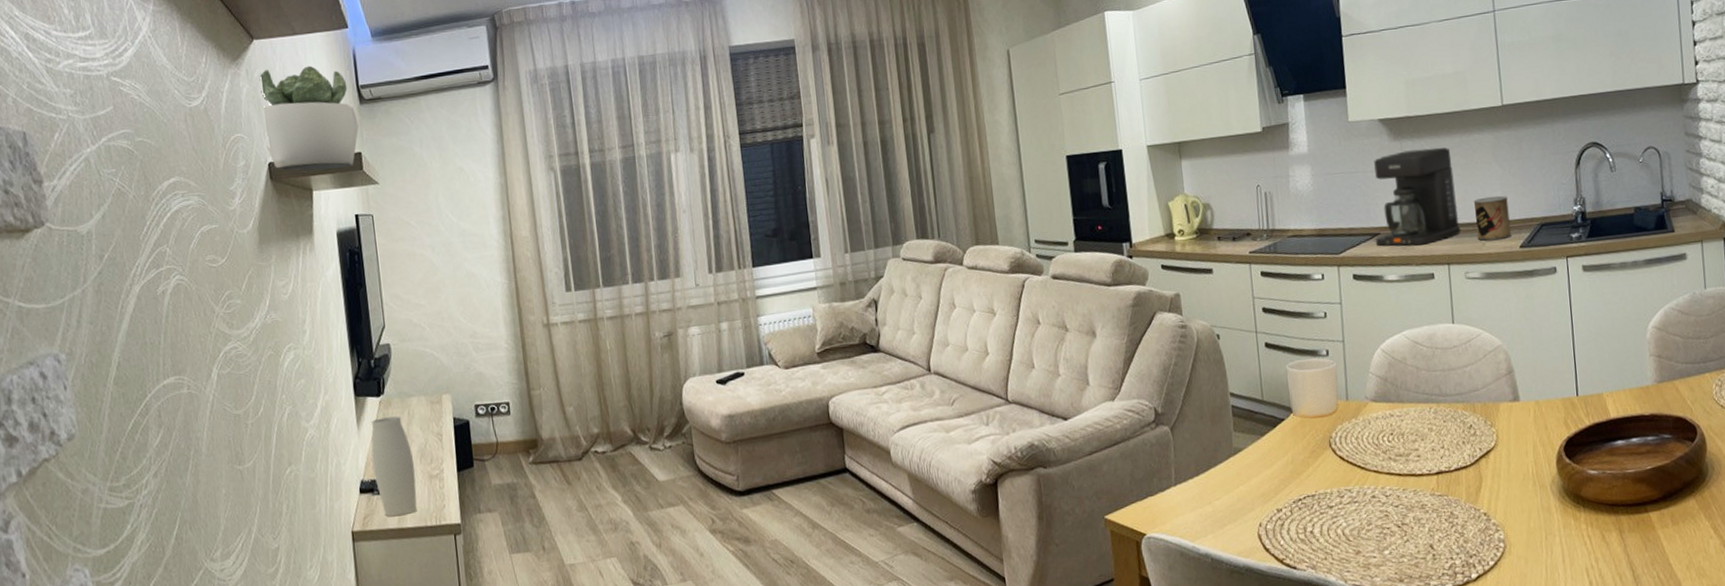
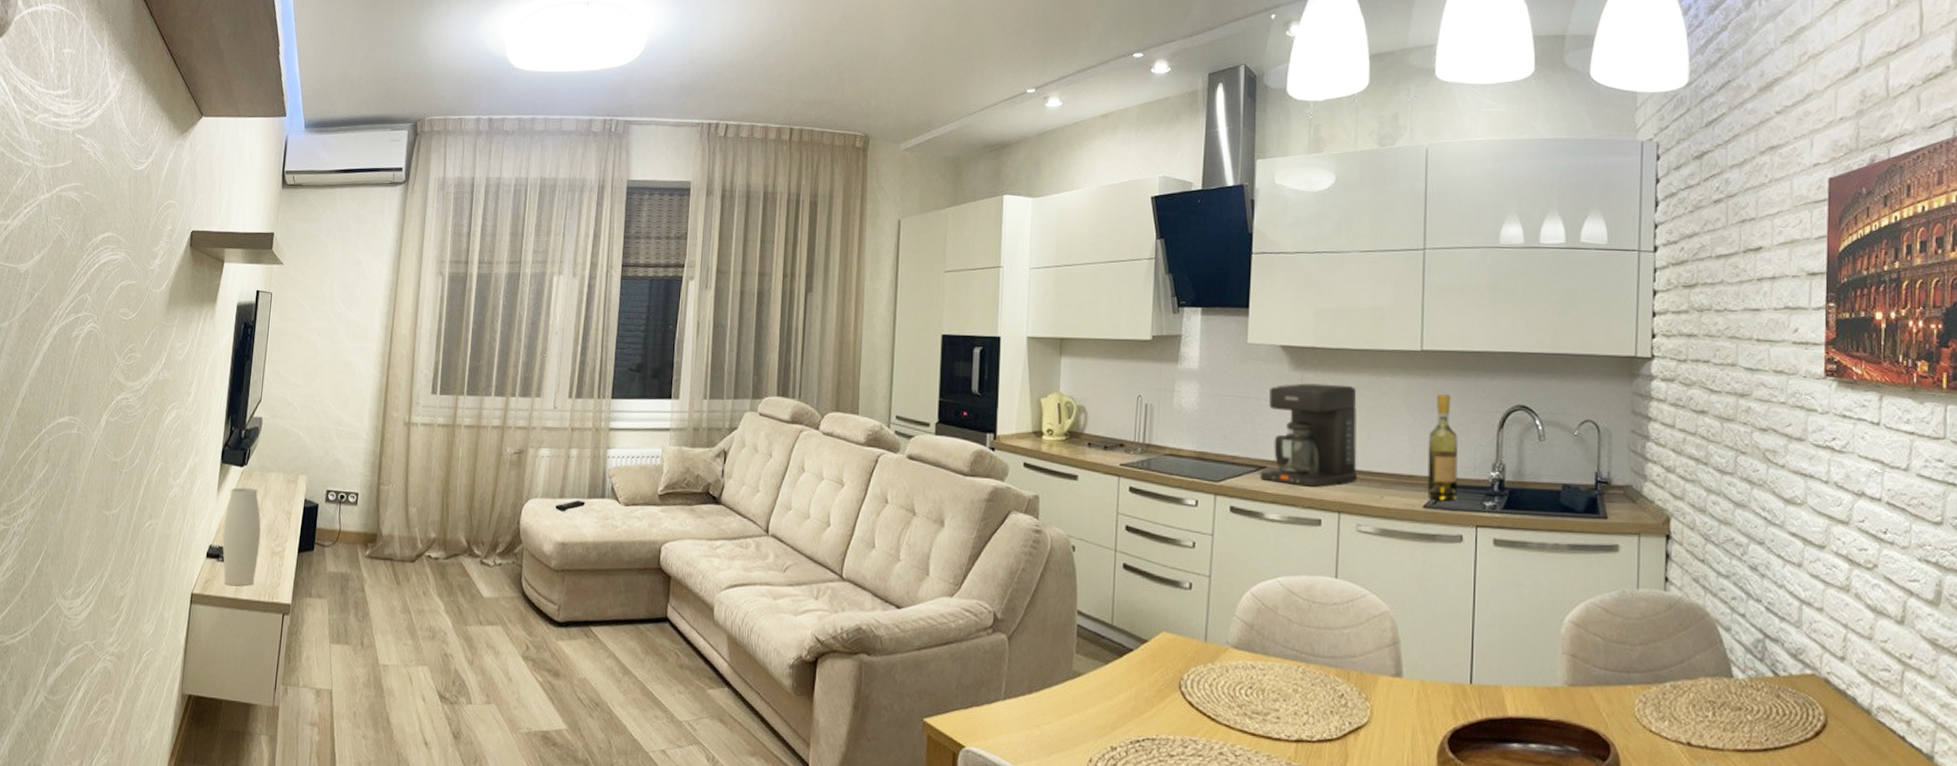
succulent plant: present [259,65,359,171] -> none [193,145,277,246]
mug: present [1285,357,1339,419] -> none [1141,587,1200,656]
tin can: present [1473,195,1511,241] -> none [1375,446,1415,495]
bottle: none [1516,141,1548,240] -> present [1427,393,1458,501]

